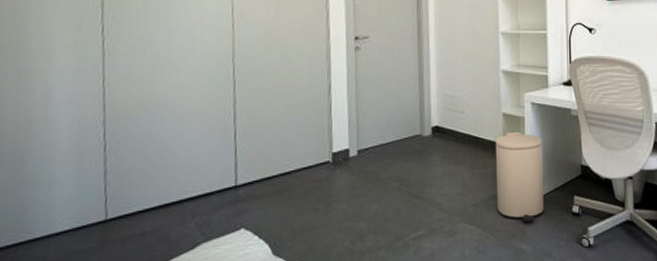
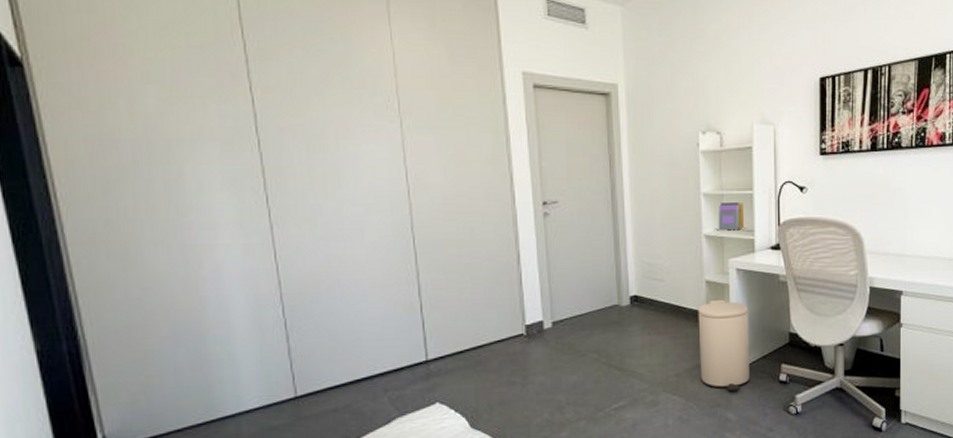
books: none [514,41,539,67] -> present [718,203,745,231]

